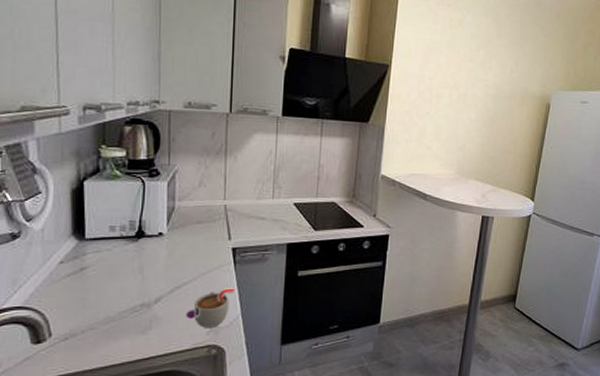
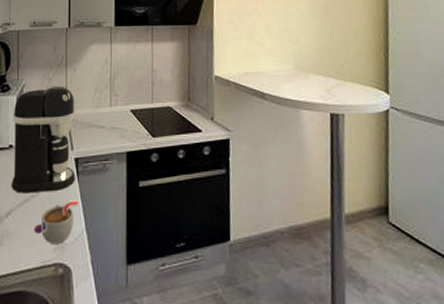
coffee maker: none [160,174,235,281] -> present [11,85,75,194]

